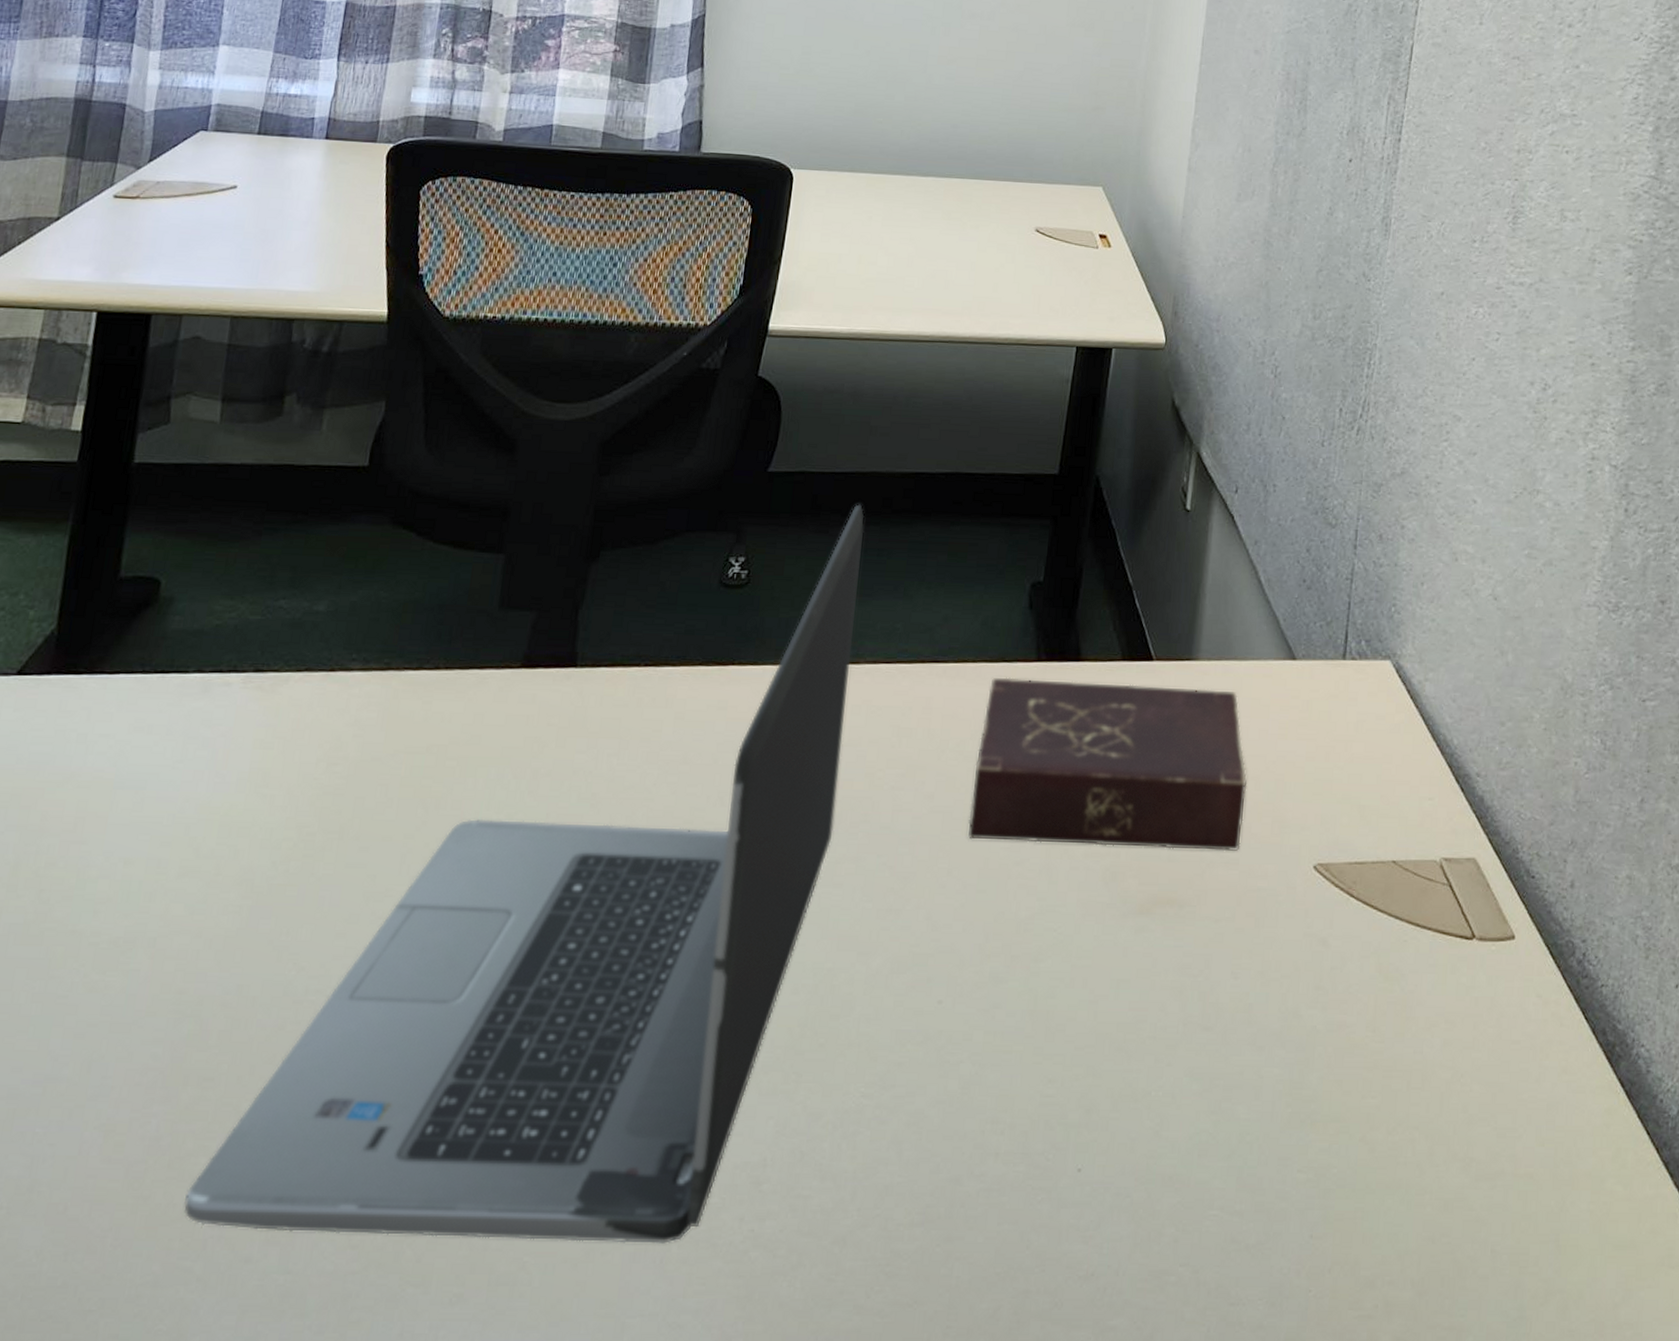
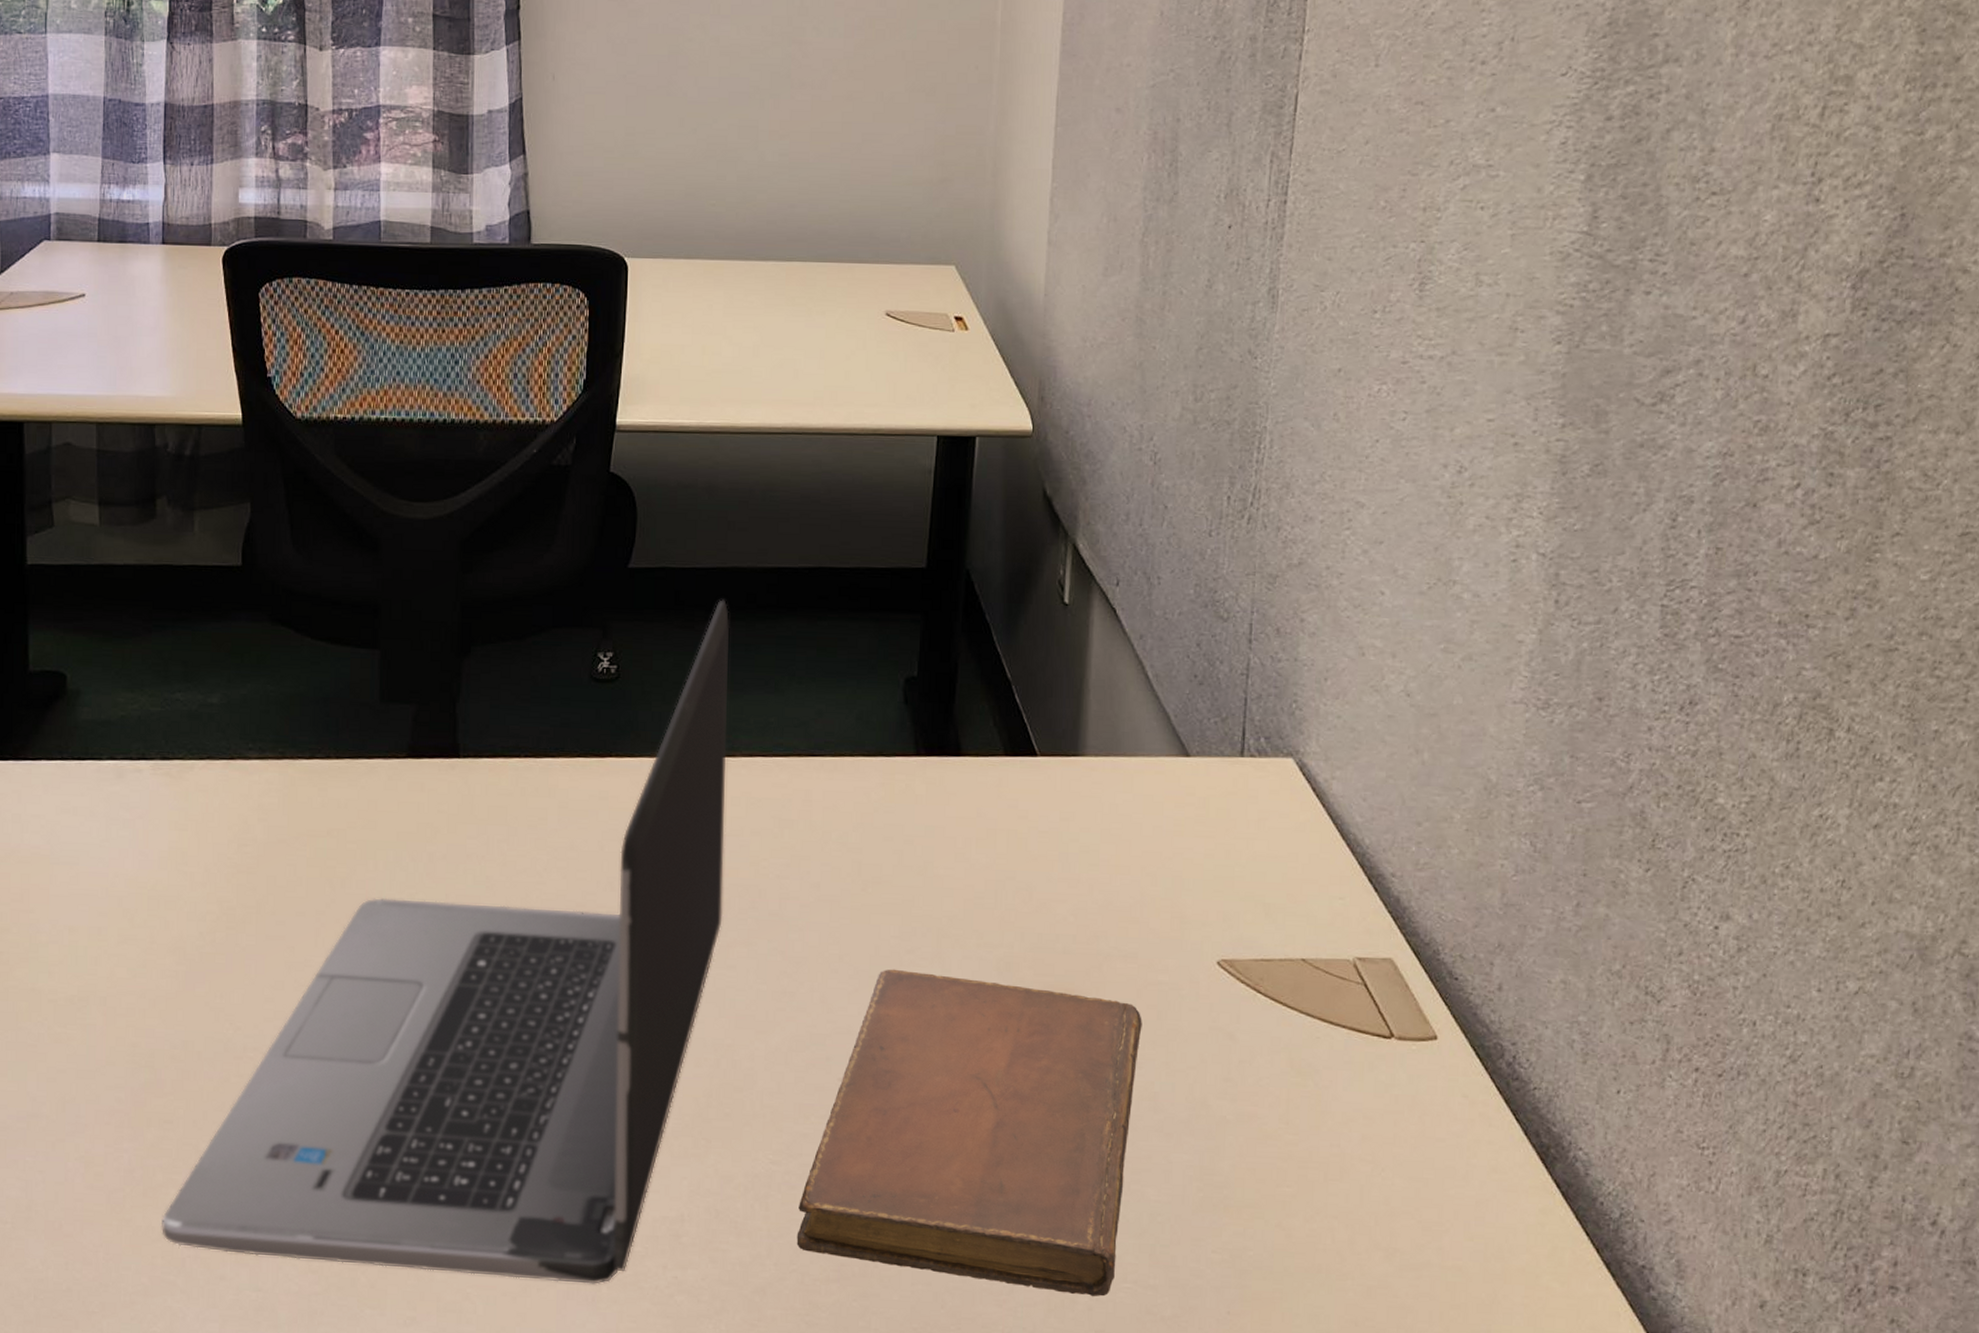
notebook: none [882,882,1241,1226] -> present [796,969,1142,1297]
book: present [968,677,1247,851] -> none [857,771,1142,945]

